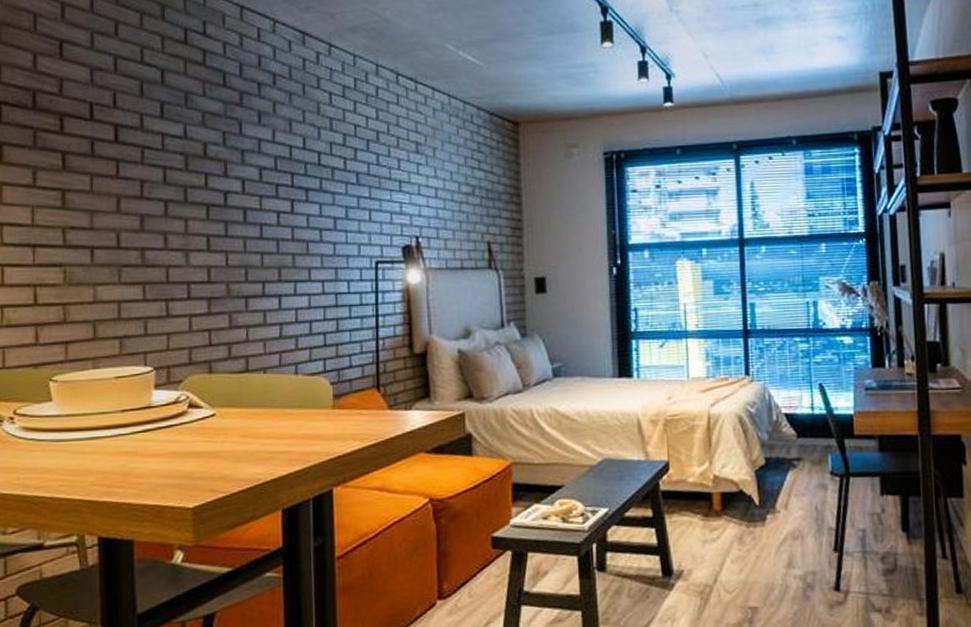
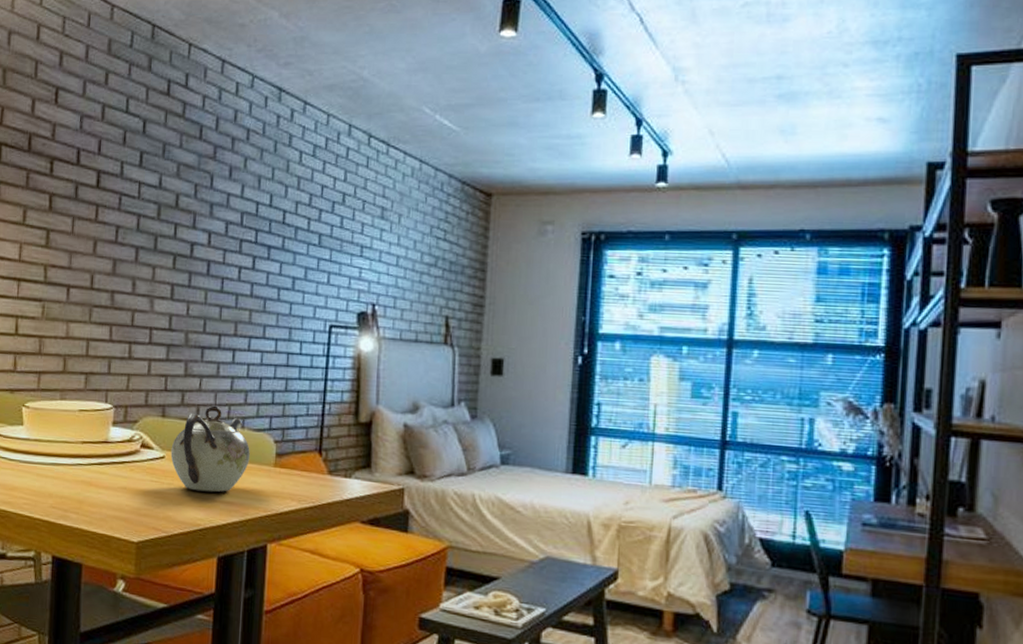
teapot: none [221,355,306,445] -> present [170,405,250,493]

